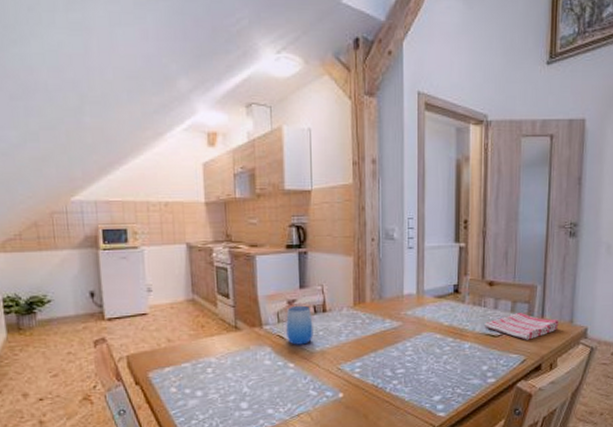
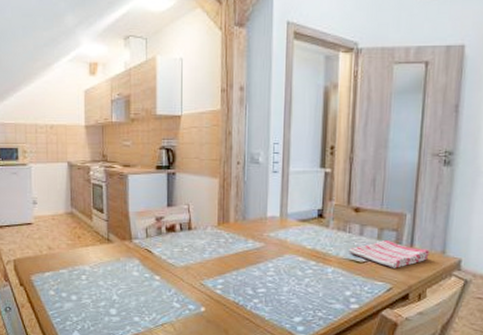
cup: present [286,305,313,345] -> none [154,222,179,259]

